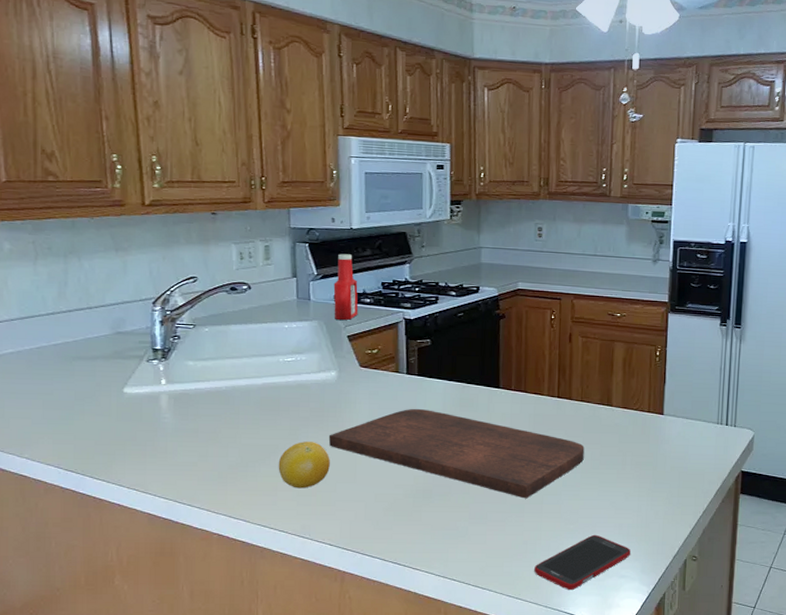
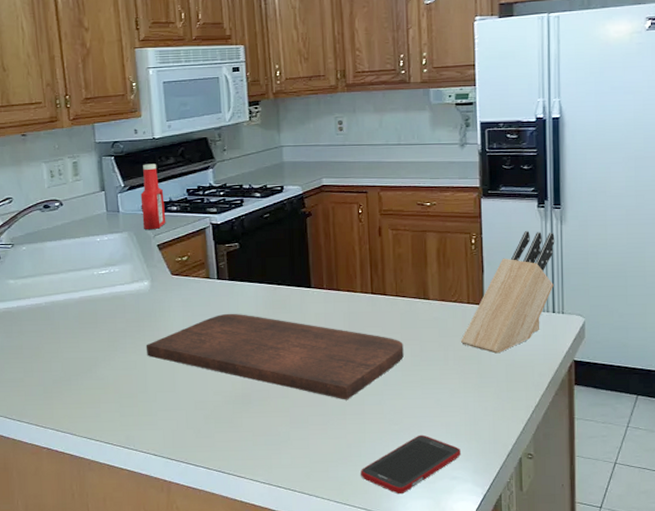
fruit: present [278,441,330,489] -> none [99,352,149,400]
knife block: none [638,347,734,461] -> present [460,231,555,354]

